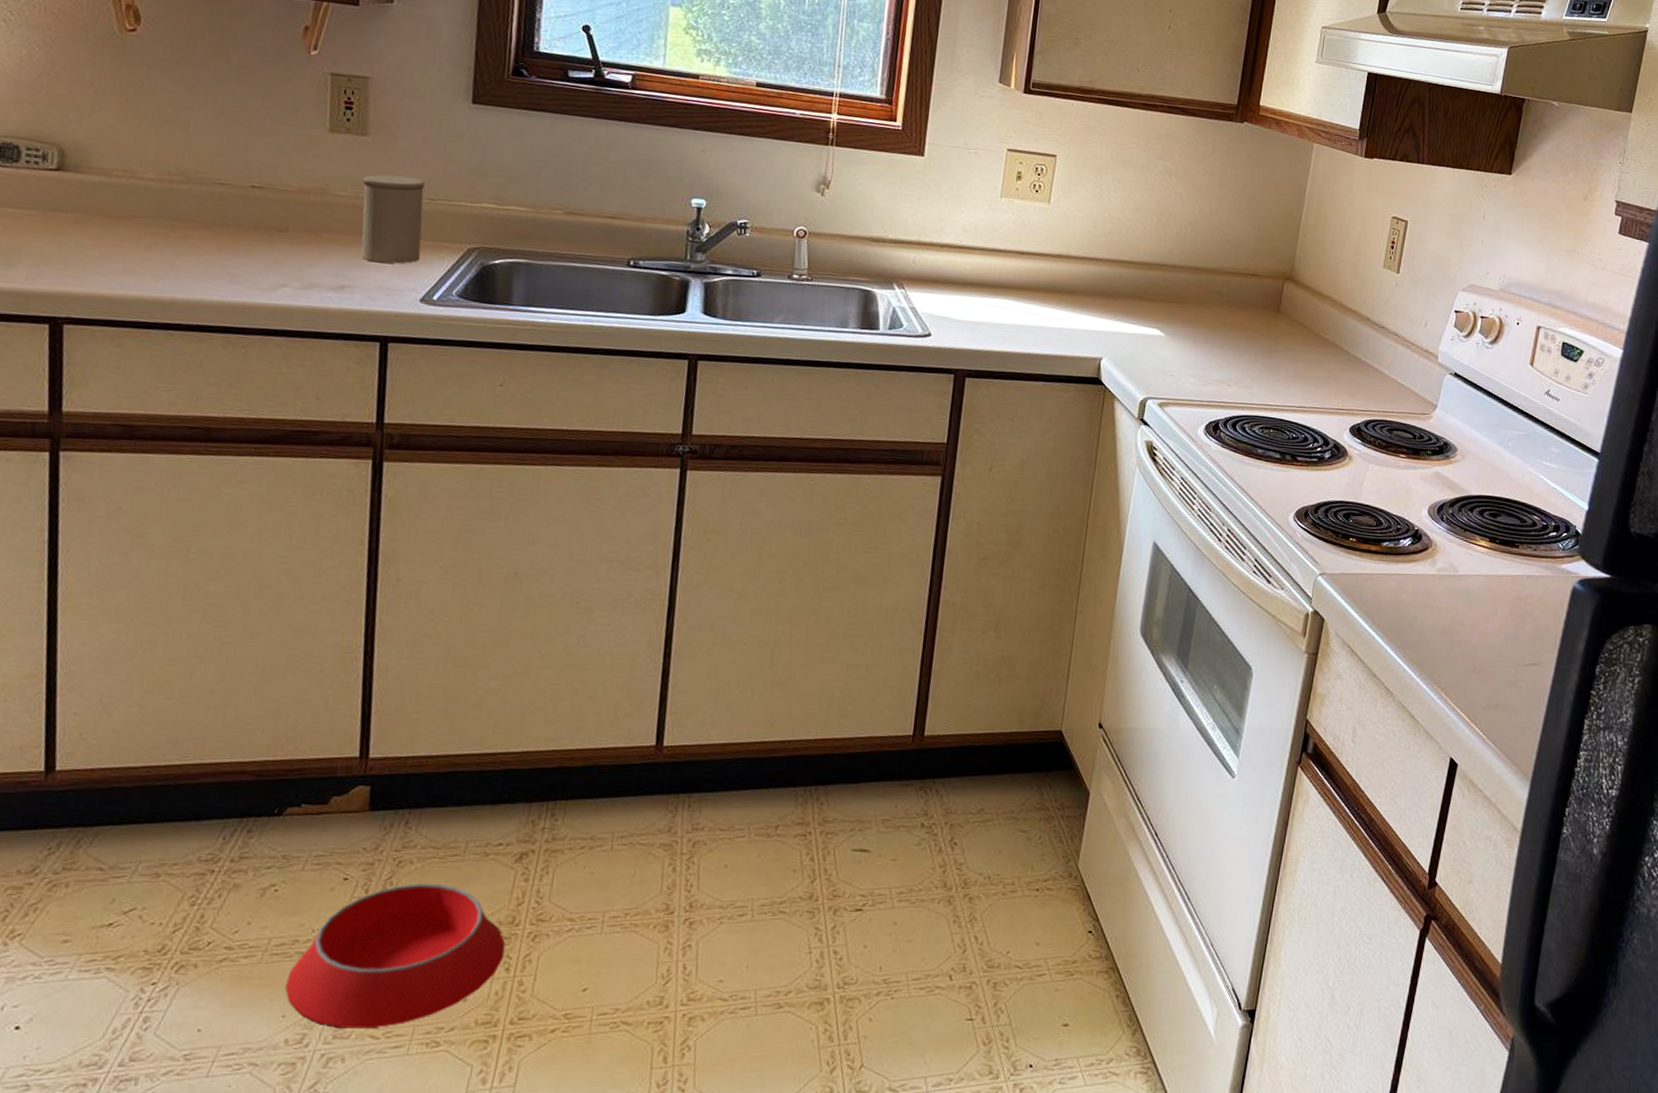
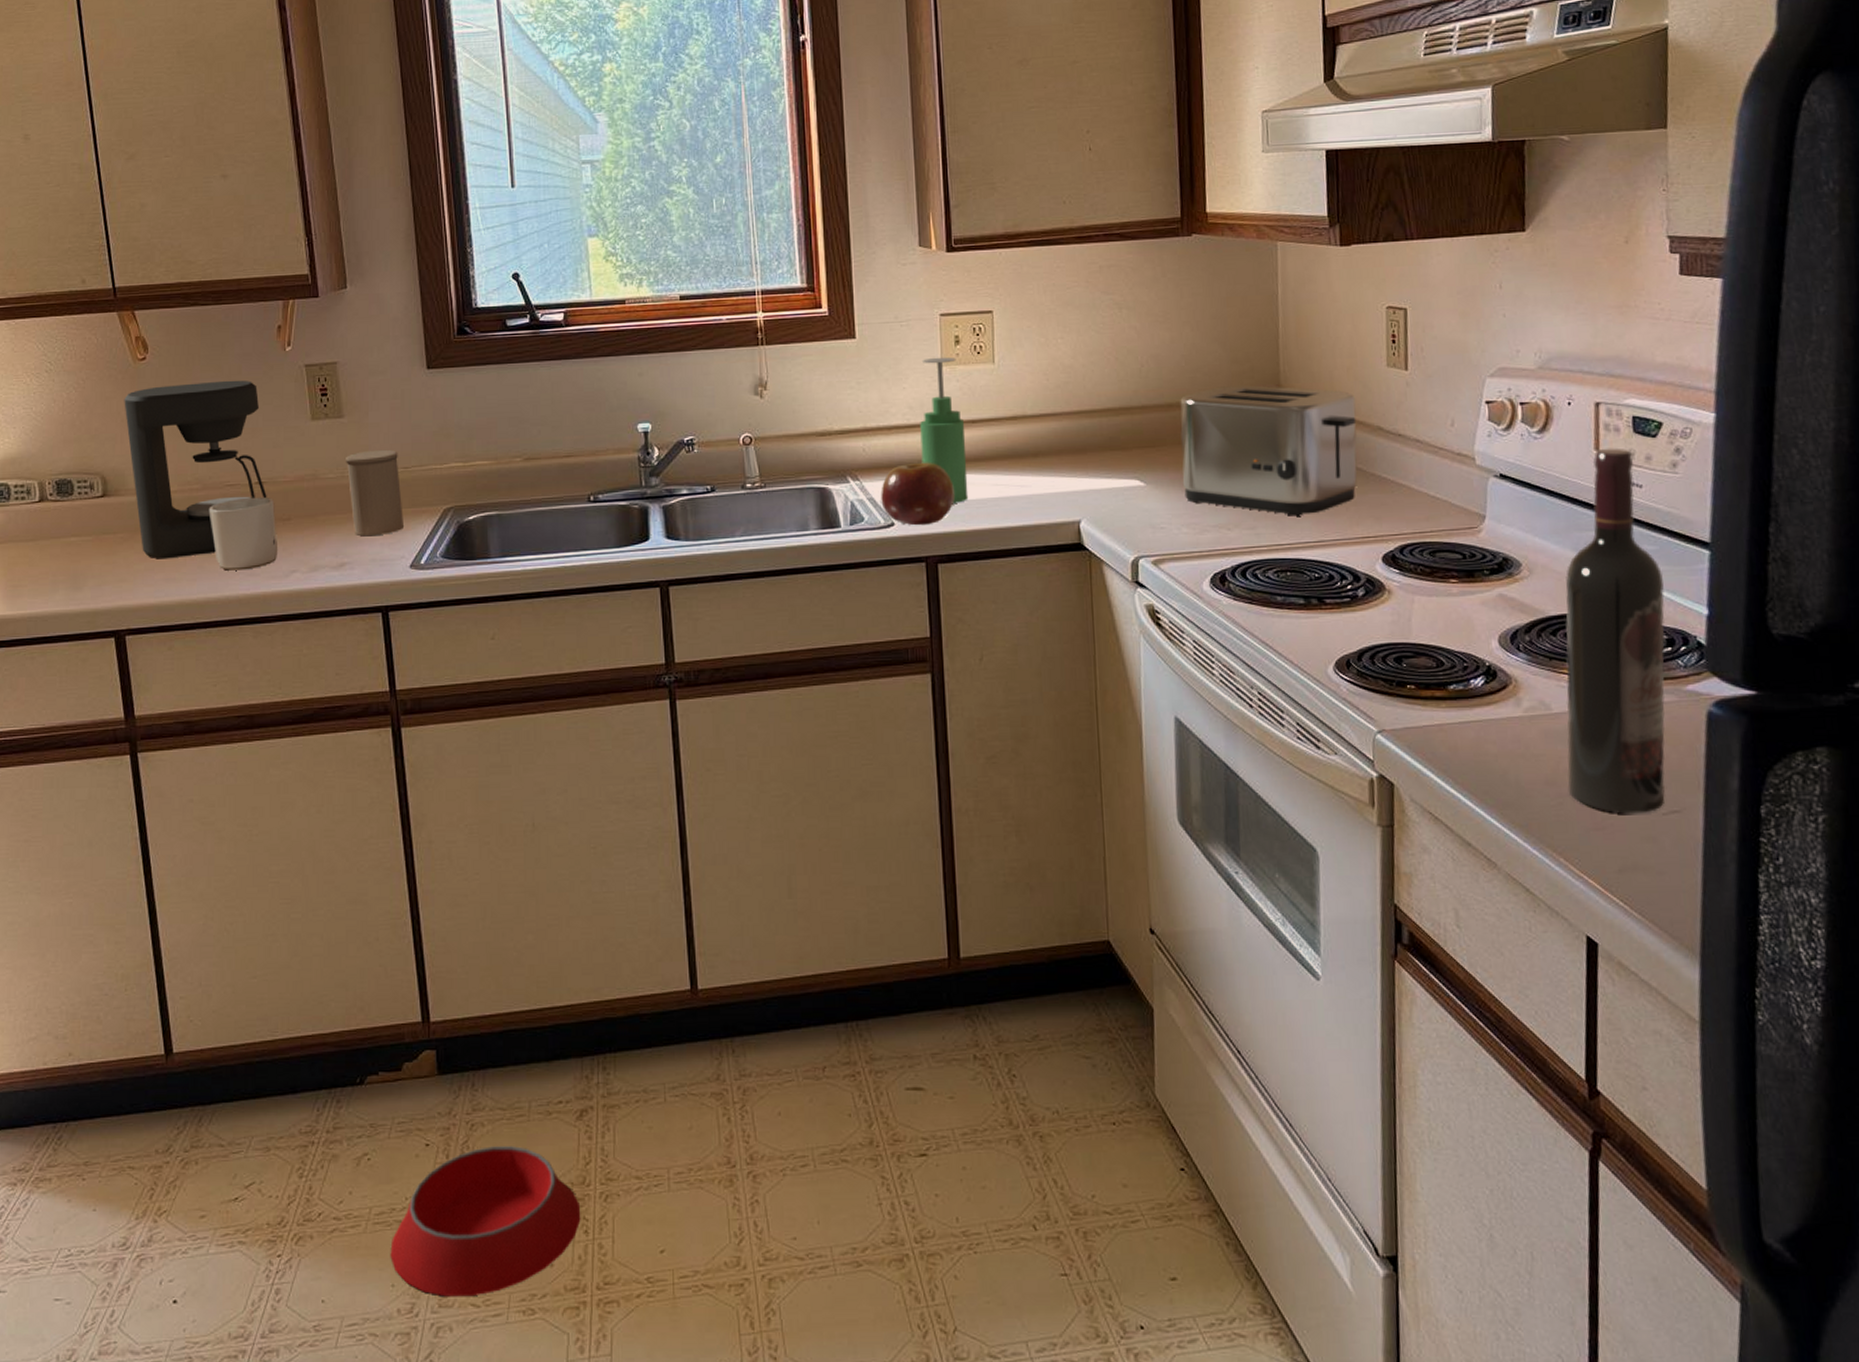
coffee maker: none [99,62,270,253] -> present [124,380,267,559]
mug: none [188,199,272,276] -> present [208,496,277,571]
fruit: none [922,281,993,341] -> present [881,462,955,526]
soap dispenser: none [967,187,1016,325] -> present [920,357,969,503]
toaster: none [1196,260,1353,383] -> present [1180,385,1357,516]
wine bottle: none [1458,364,1561,663] -> present [1565,448,1666,814]

